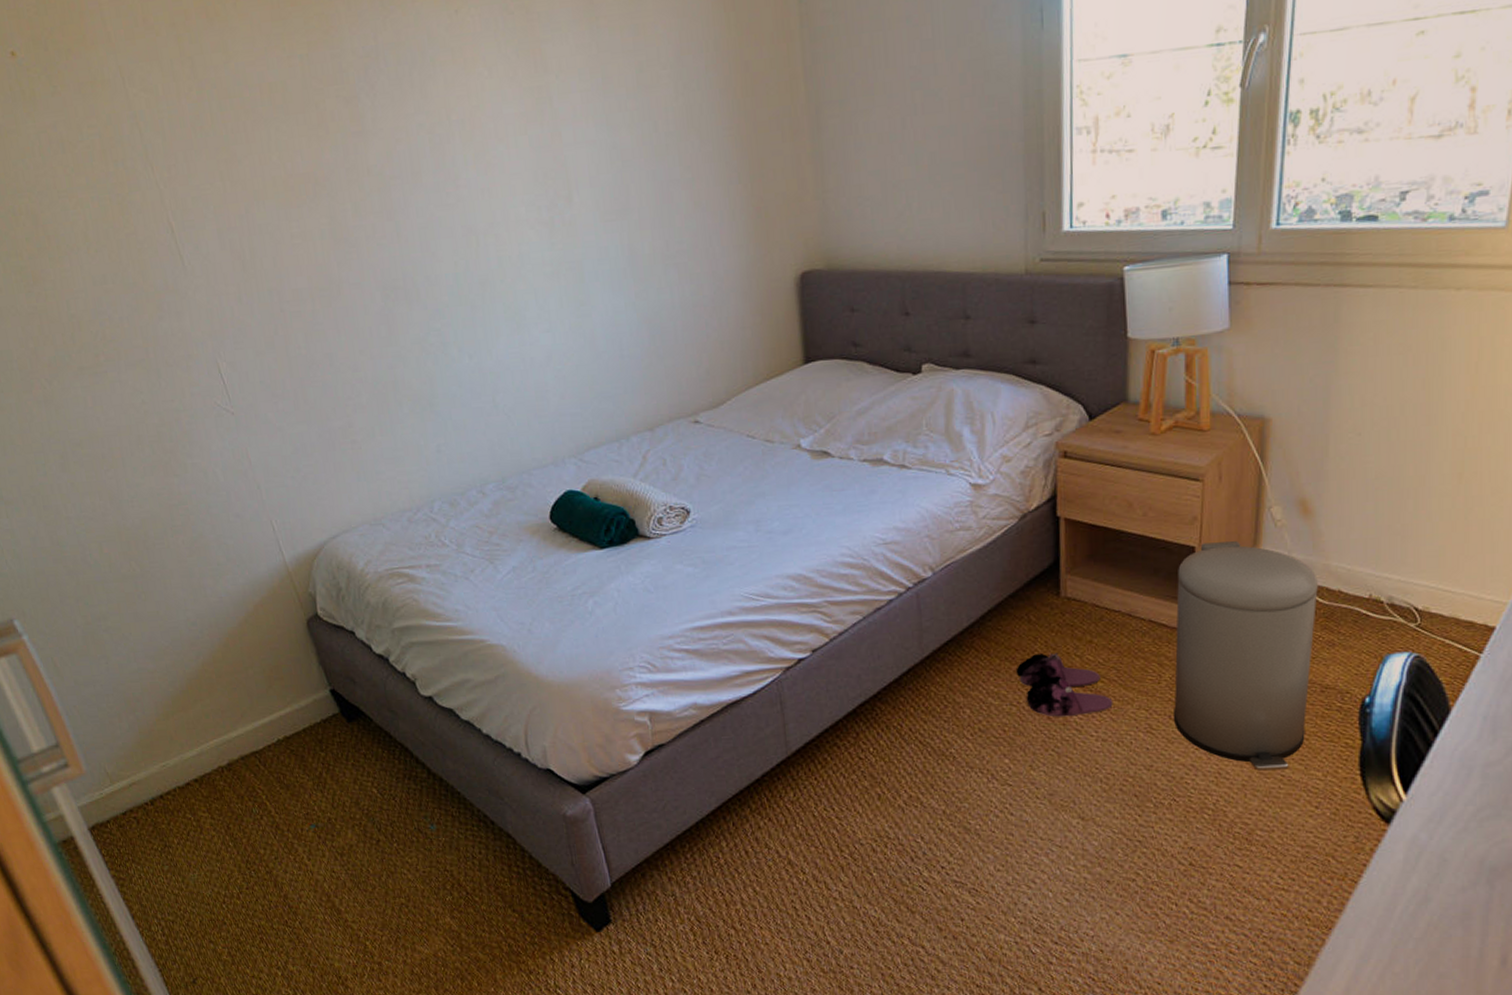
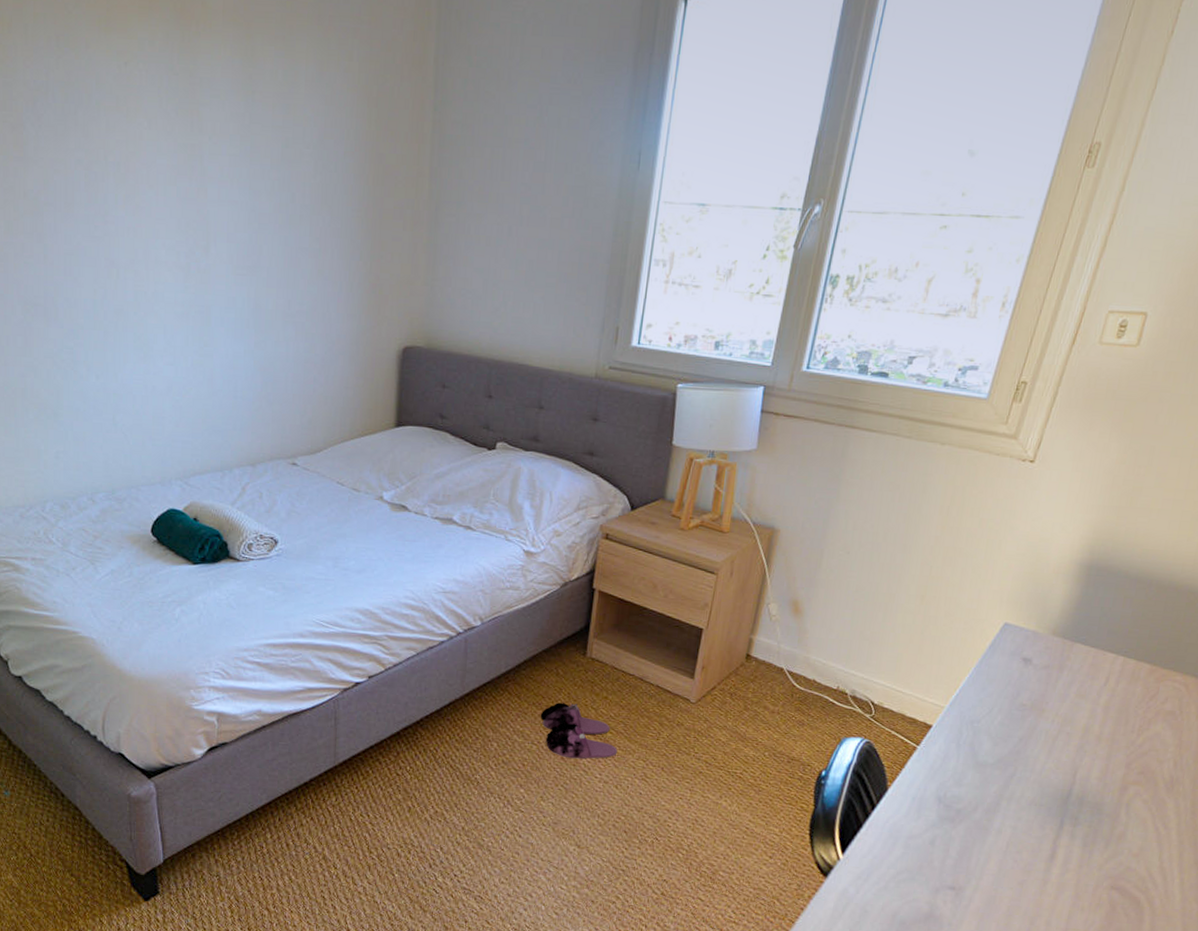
pedal bin: present [1174,541,1318,771] -> none [665,627,798,824]

